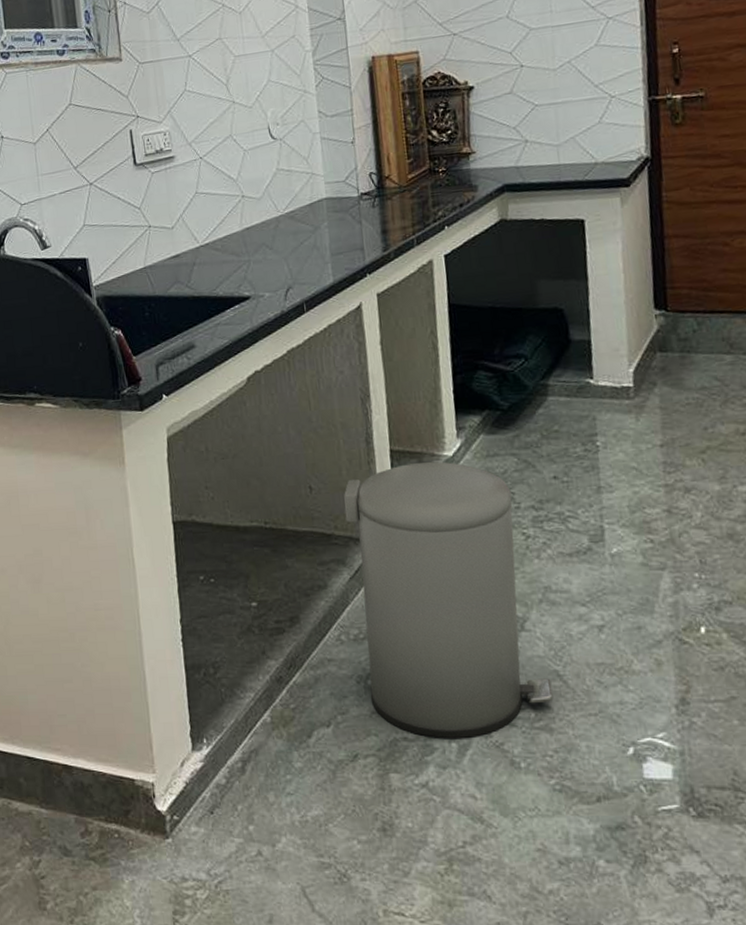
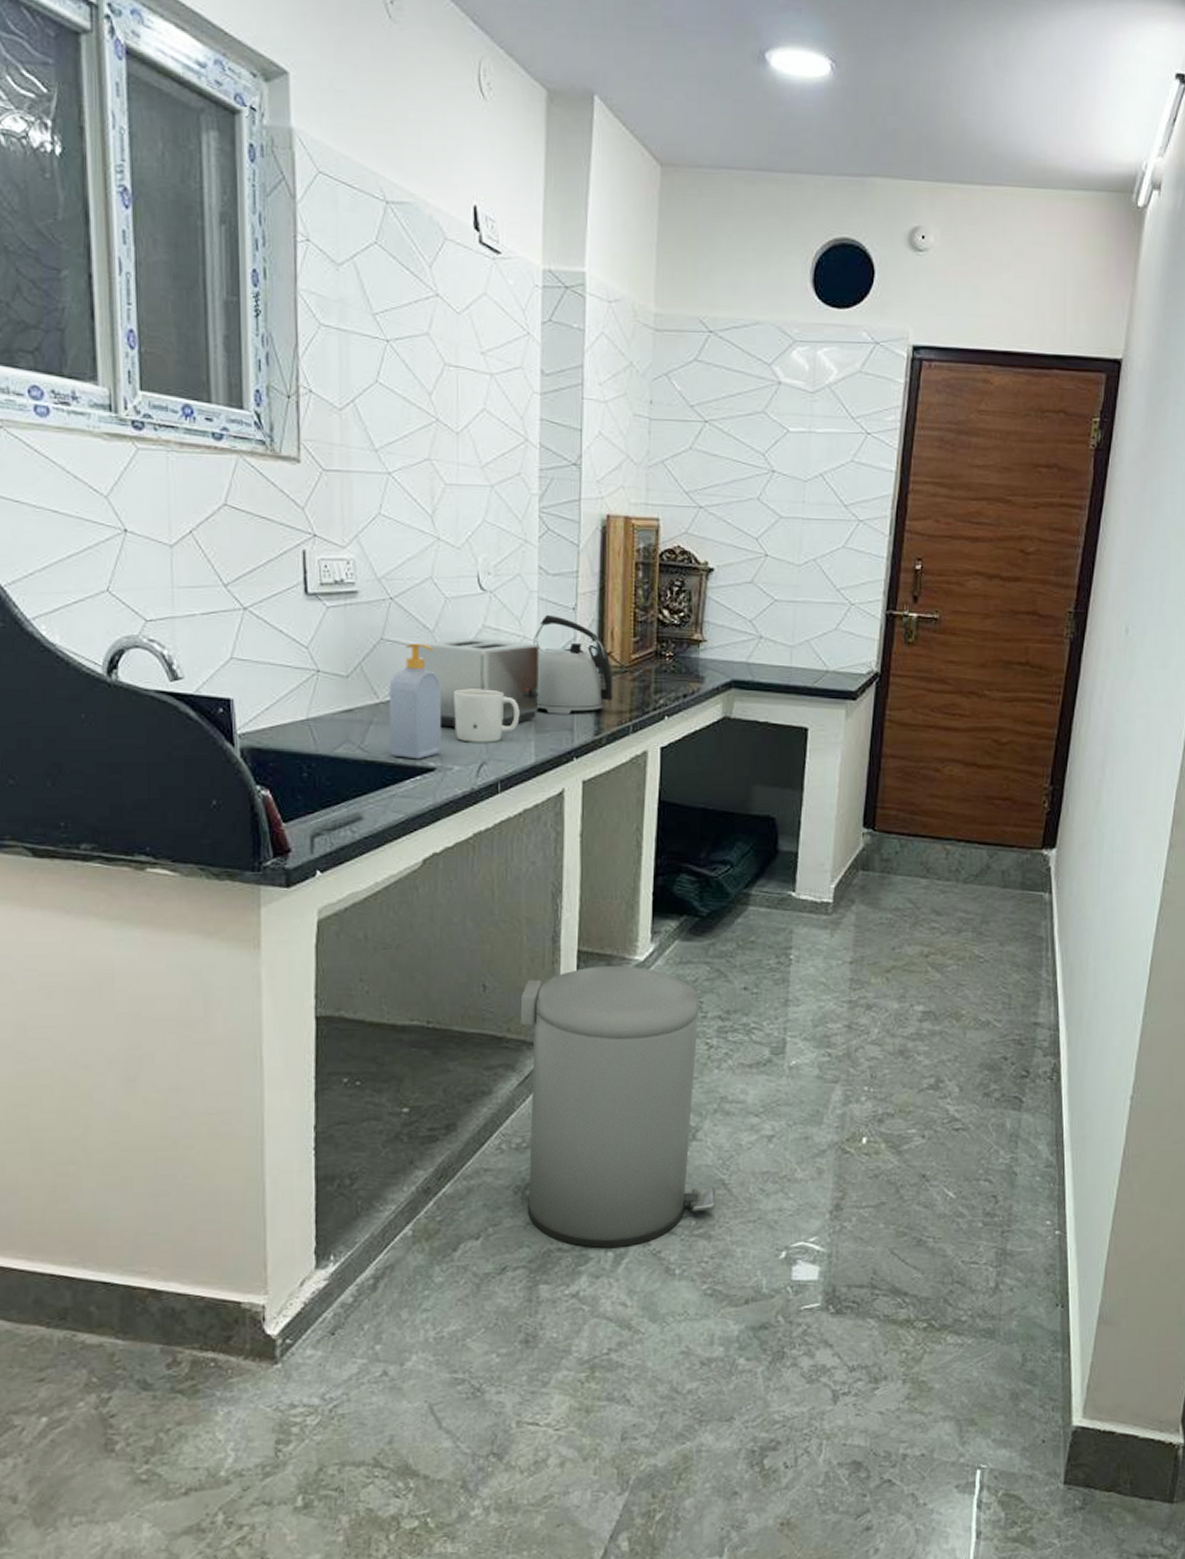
soap bottle: none [206,191,253,291] -> present [389,642,442,760]
toaster: none [226,177,332,260] -> present [417,637,540,728]
mug: none [259,222,316,271] -> present [454,688,520,743]
kettle: none [305,151,396,238] -> present [514,614,613,714]

